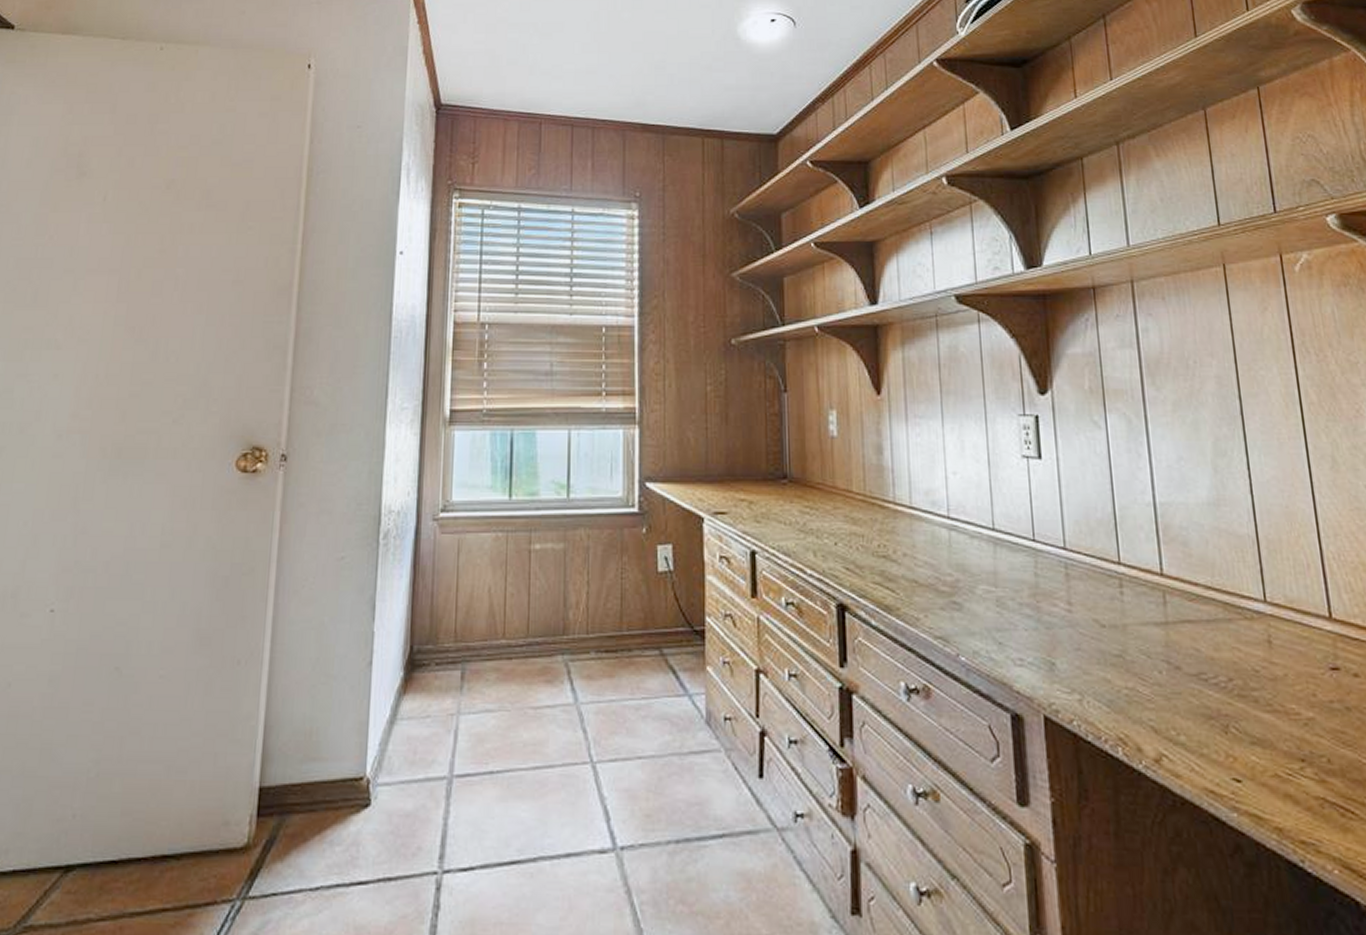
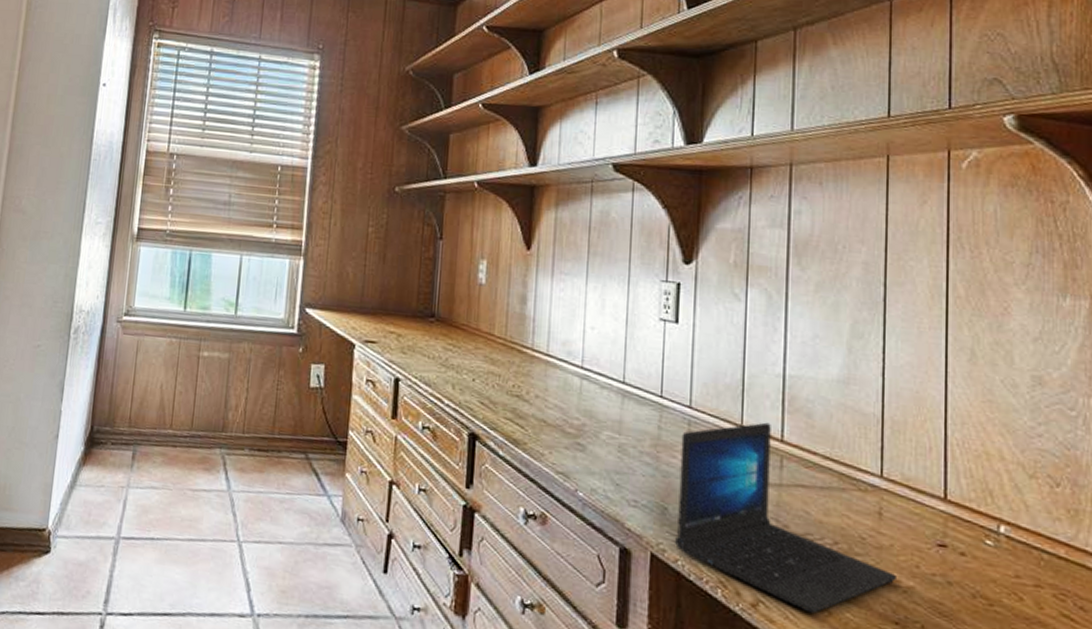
laptop: none [1060,556,1296,761] -> present [674,422,896,614]

